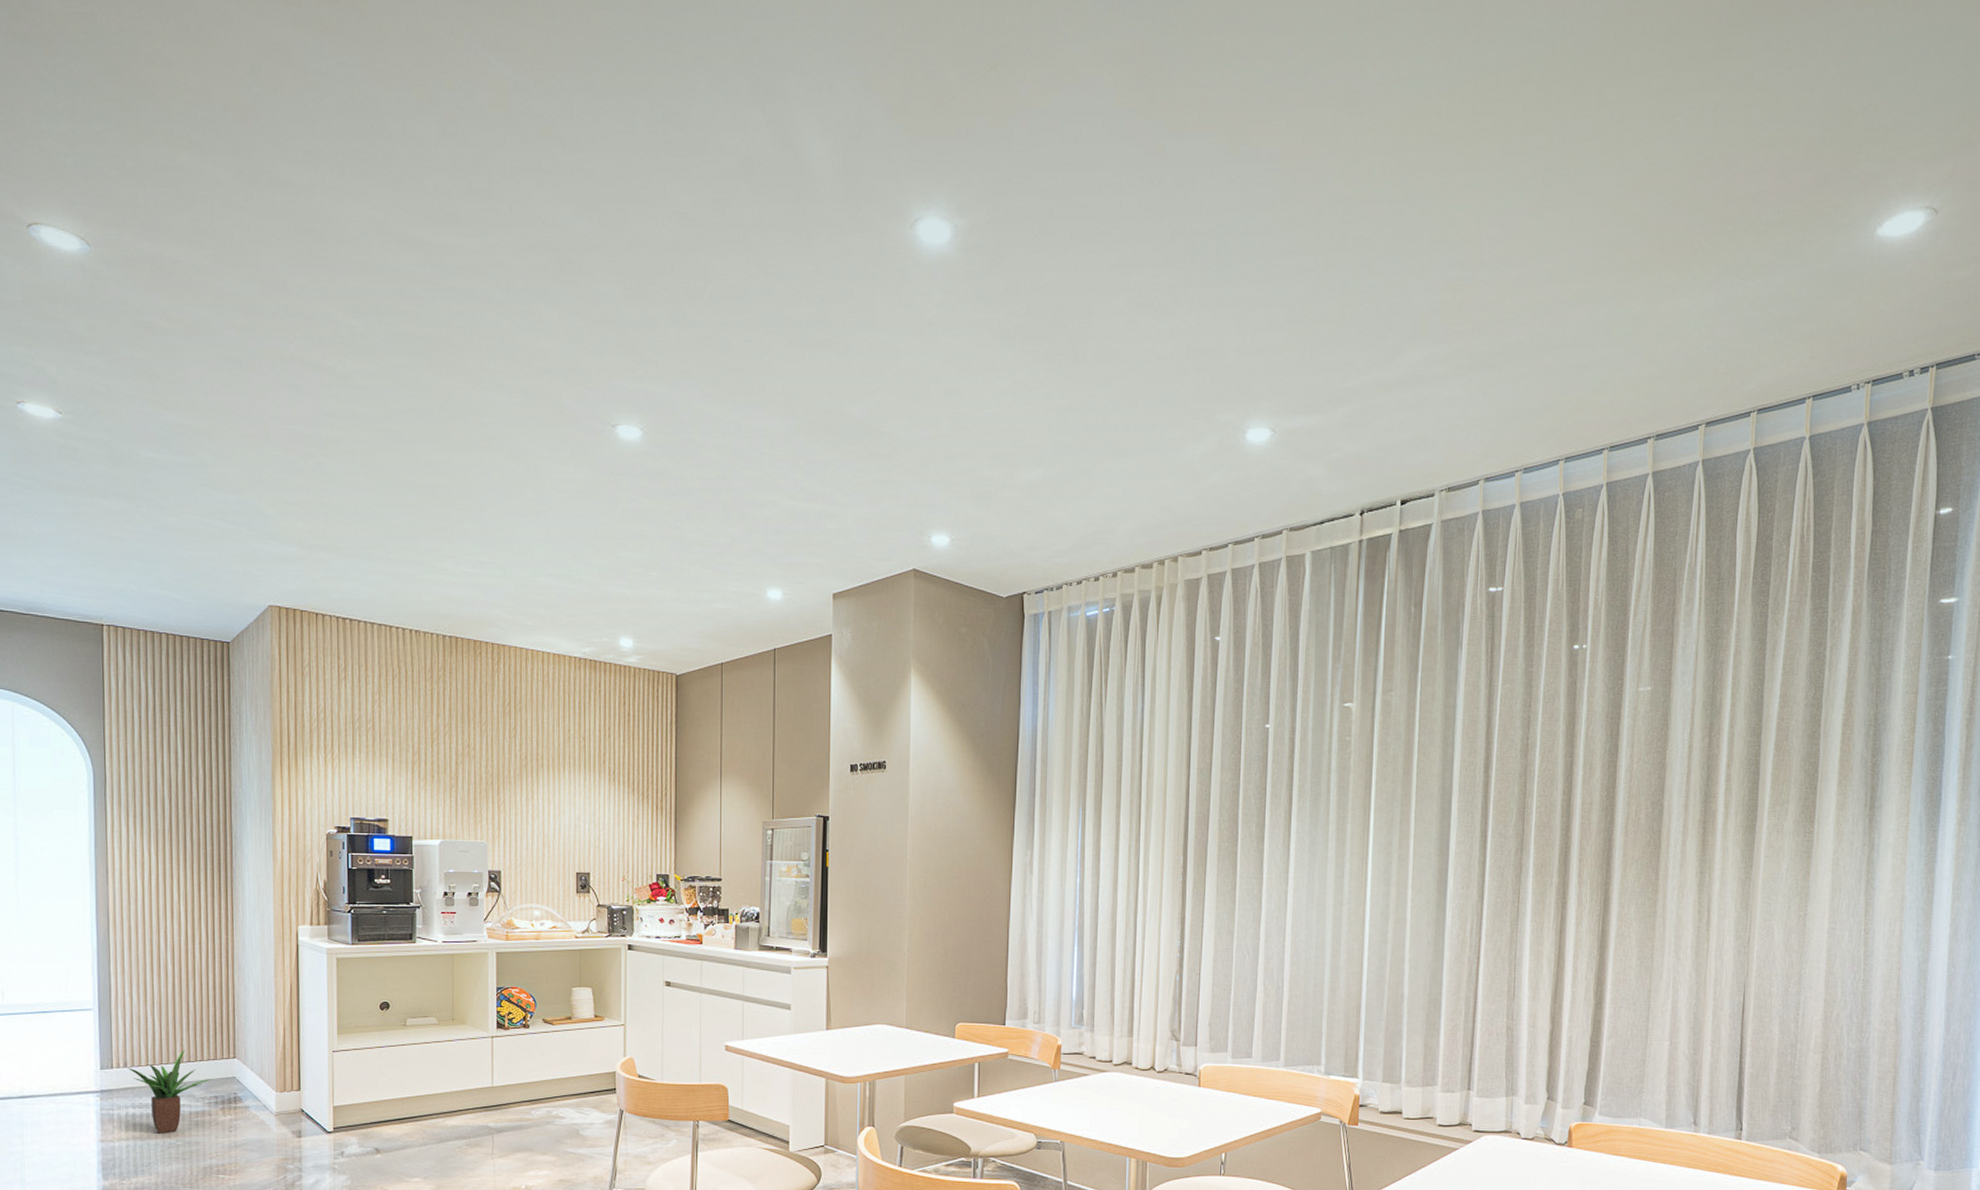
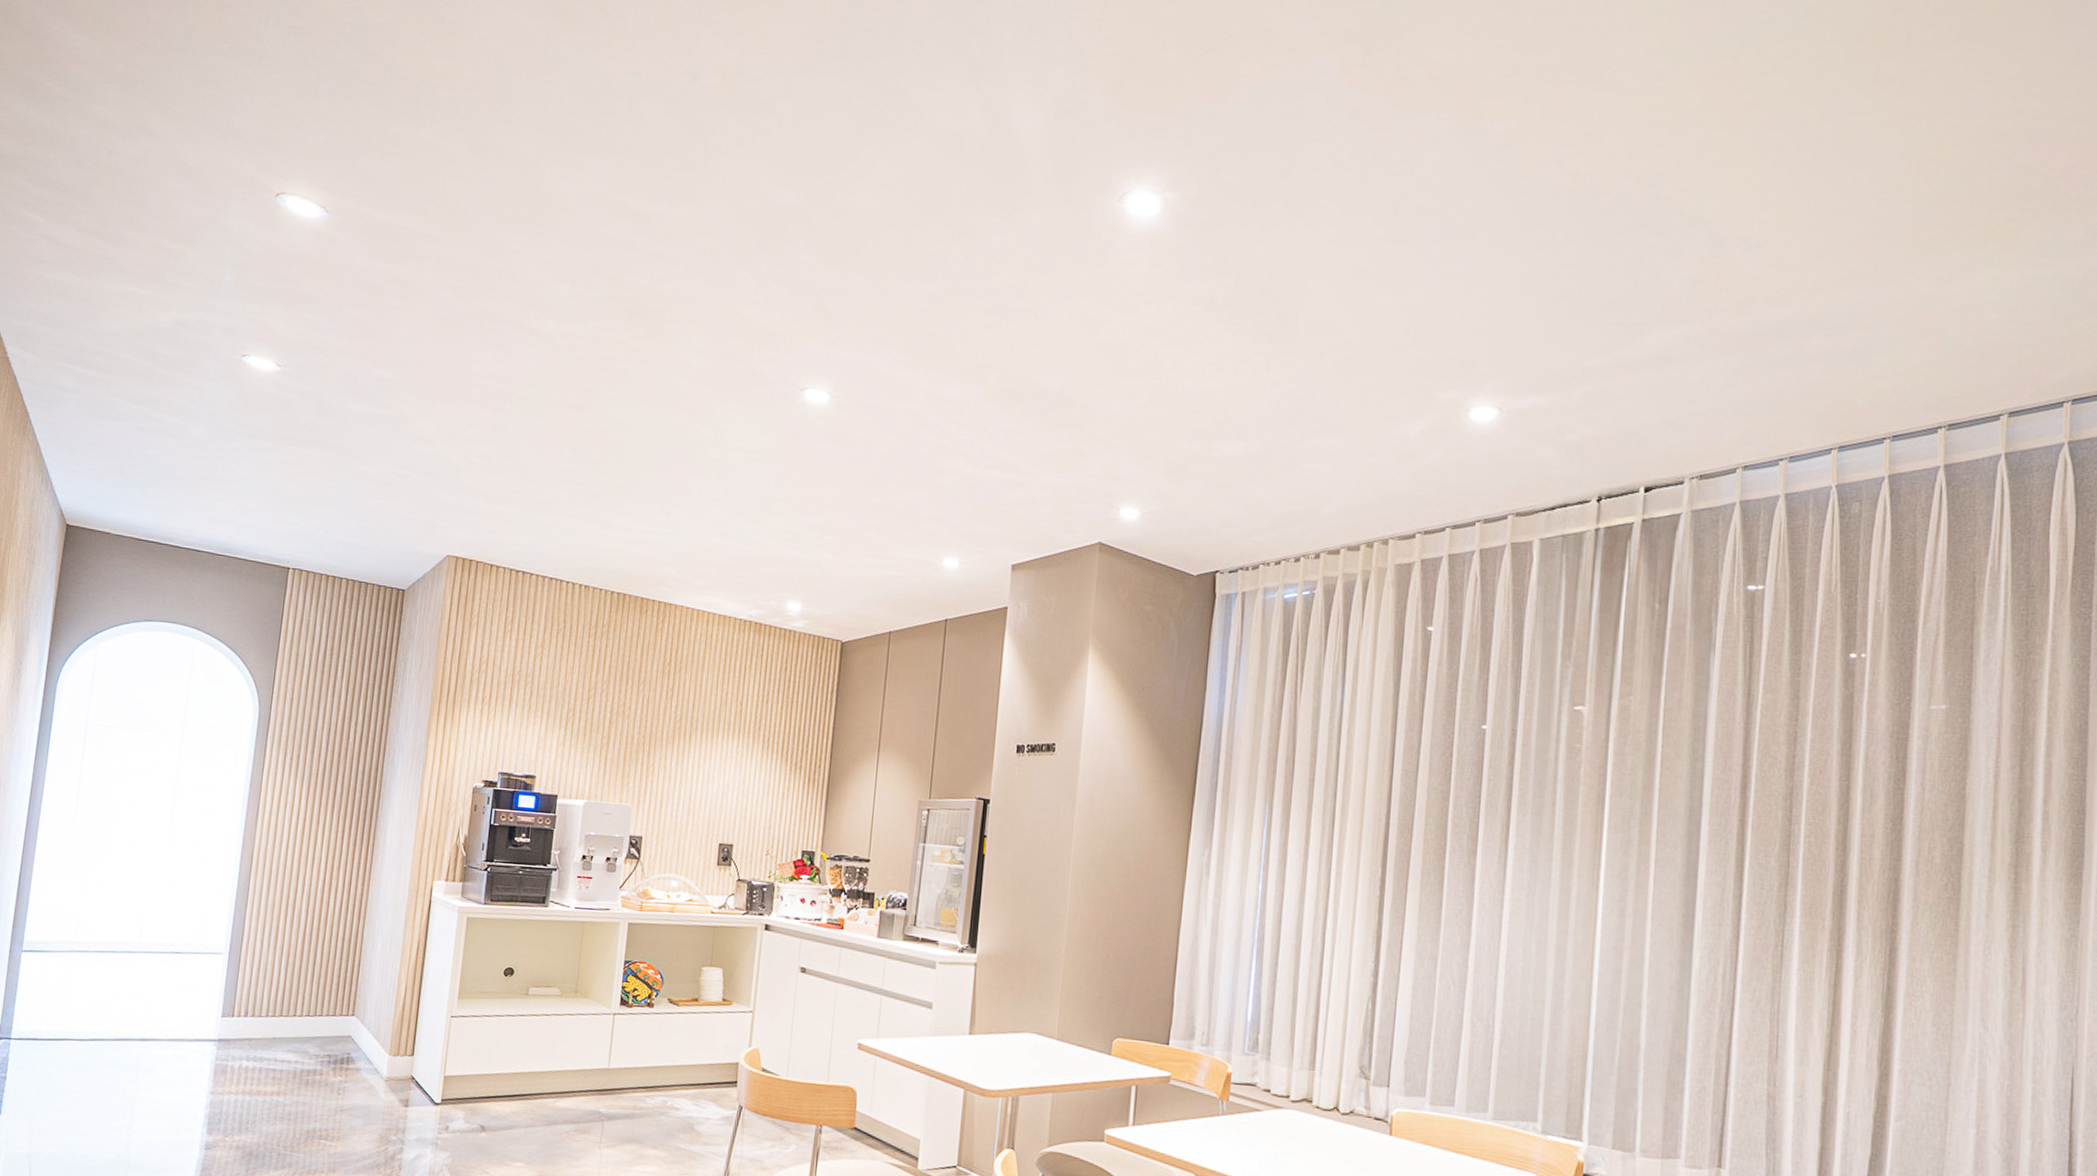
potted plant: present [127,1050,212,1134] -> none [247,1003,328,1091]

